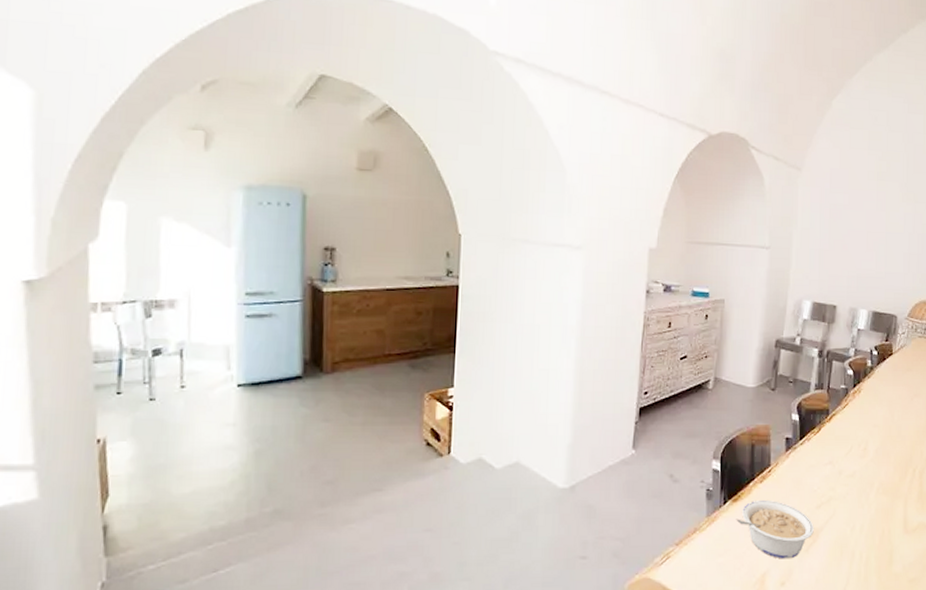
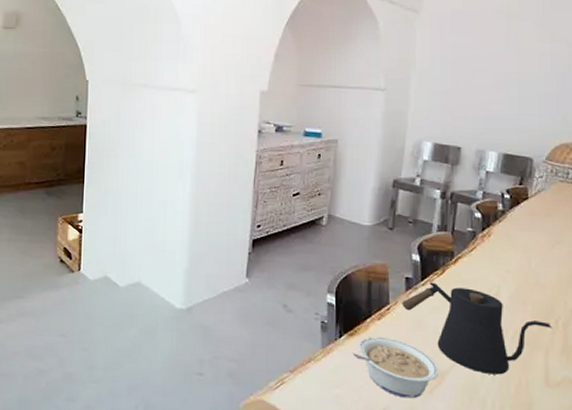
kettle: none [782,441,911,527] -> present [402,282,553,375]

